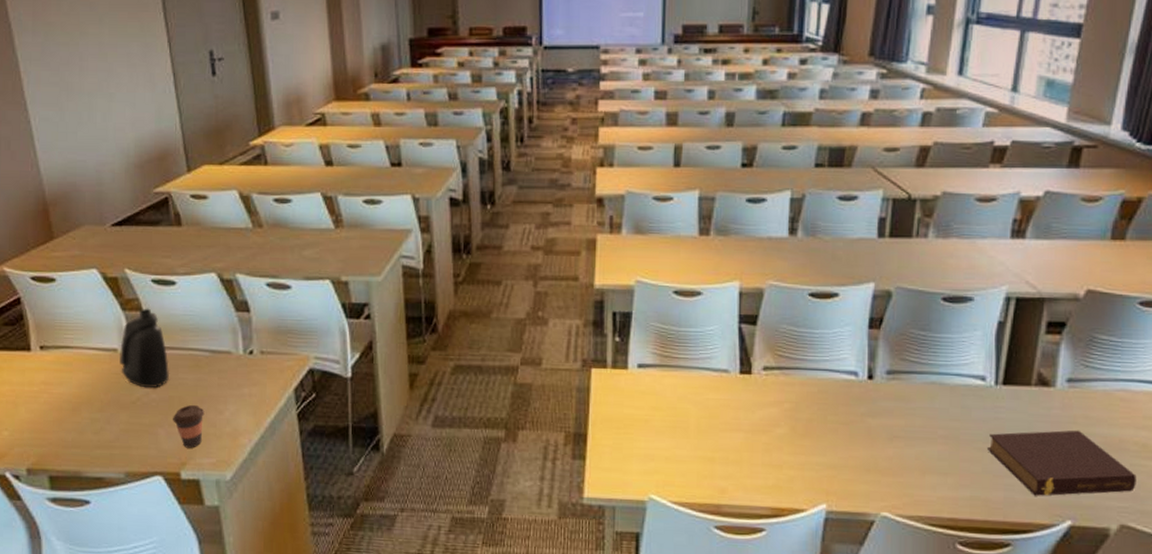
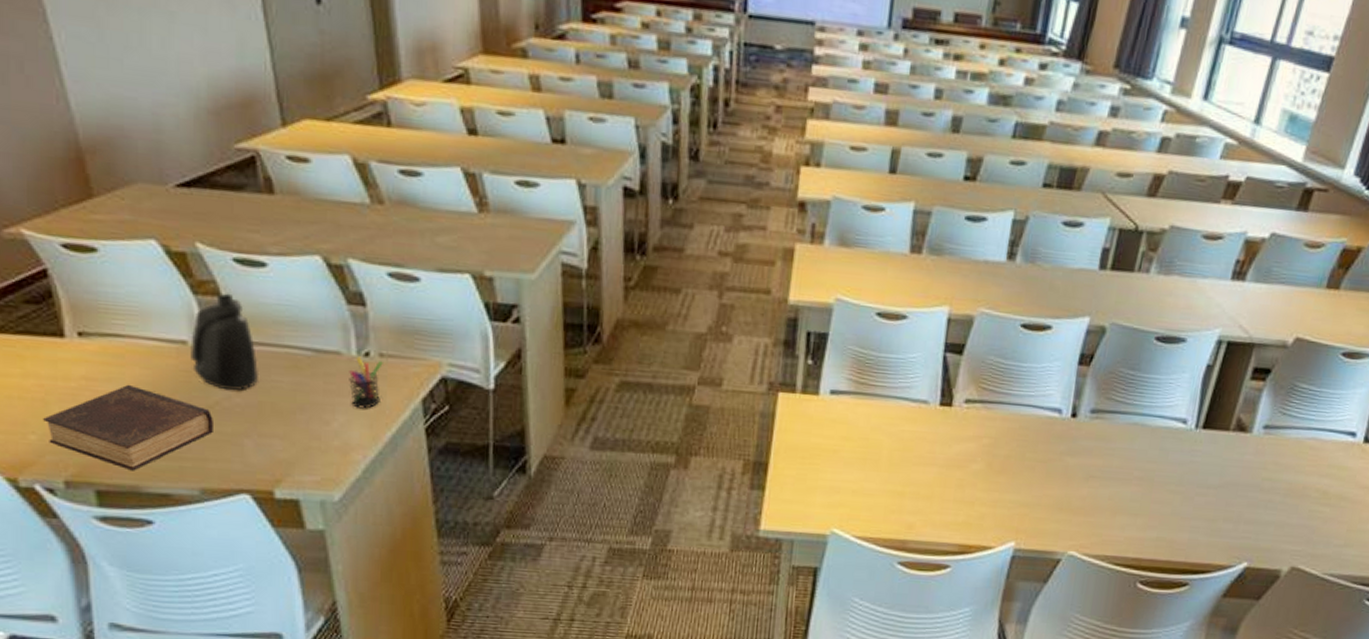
book: none [14,386,136,459] -> present [43,384,213,471]
coffee cup: present [173,404,205,448] -> none [264,412,306,463]
pen holder: none [237,354,264,399] -> present [349,356,383,409]
book: present [986,430,1137,496] -> none [1178,475,1313,539]

